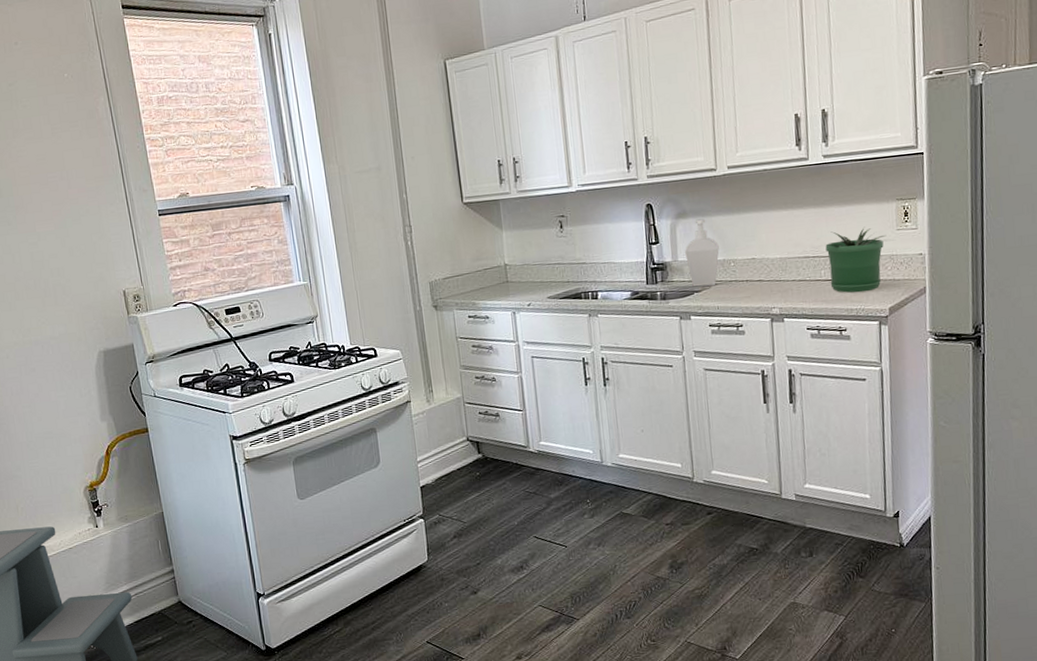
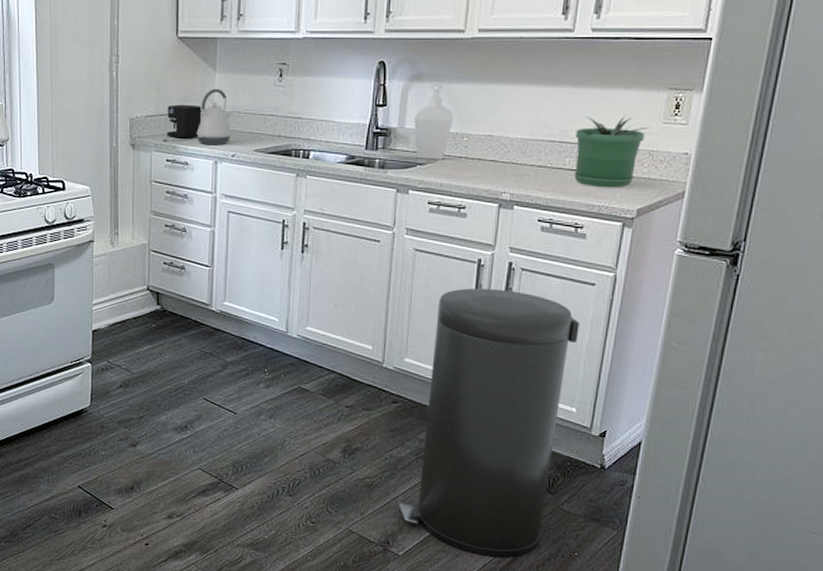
coffee maker: none [462,262,496,301] -> present [163,104,202,142]
kettle: none [492,245,525,298] -> present [196,88,232,146]
pedal bin: none [728,395,860,647] -> present [398,288,580,558]

